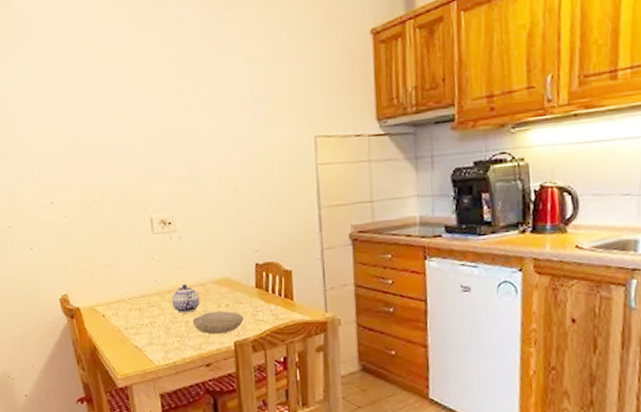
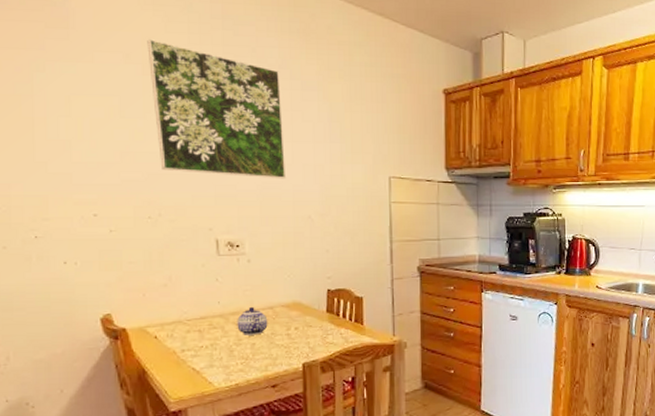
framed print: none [86,30,212,155] -> present [147,39,287,179]
bowl: present [192,311,244,335] -> none [259,334,314,357]

